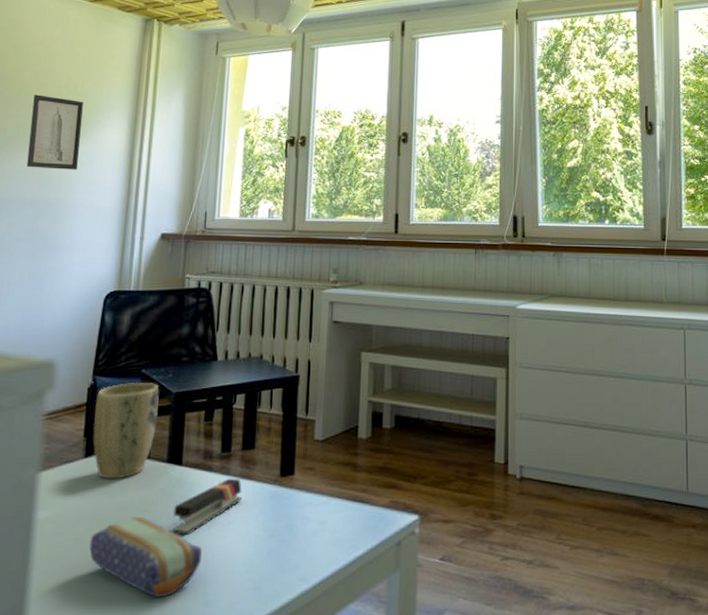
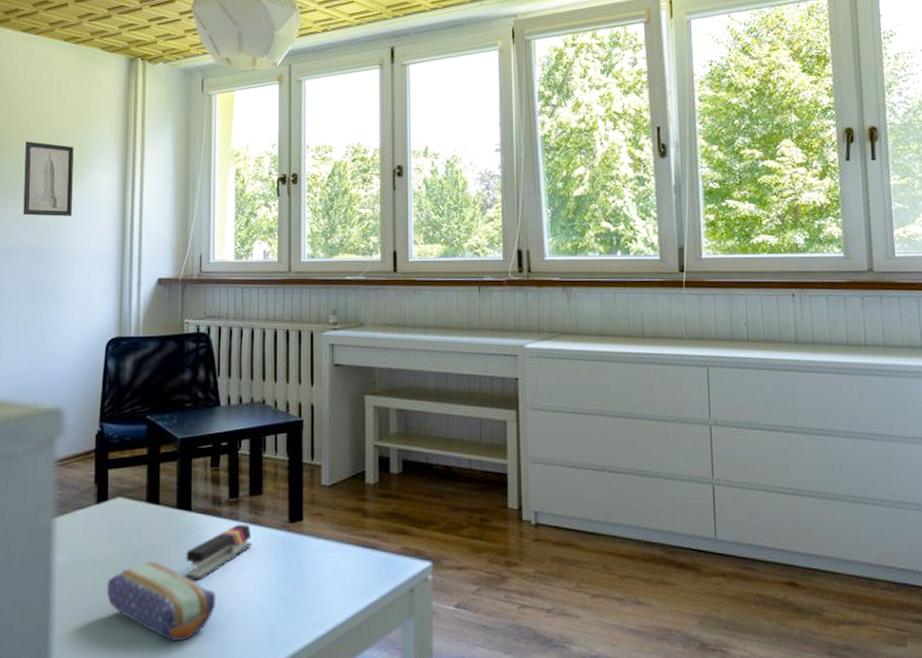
plant pot: present [93,382,159,479] -> none [104,428,165,525]

